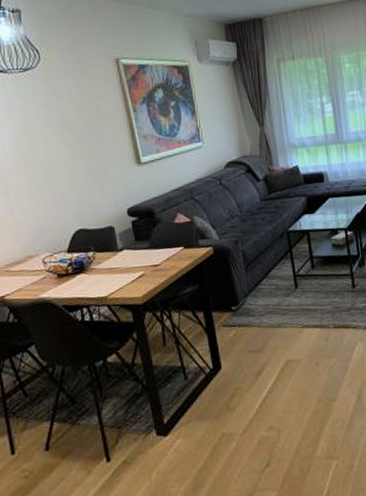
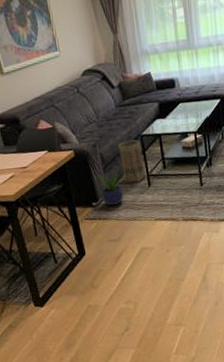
potted plant: none [235,269,268,311] -> present [94,170,124,206]
basket: none [263,236,293,284] -> present [118,139,147,183]

